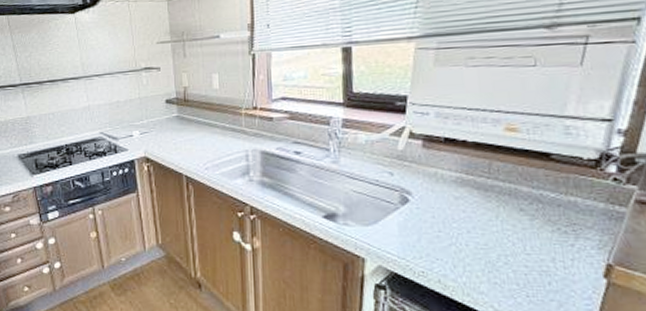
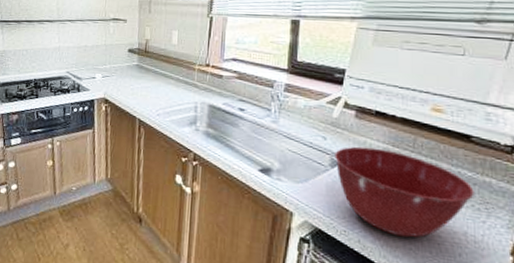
mixing bowl: none [404,178,560,271] -> present [335,146,474,238]

